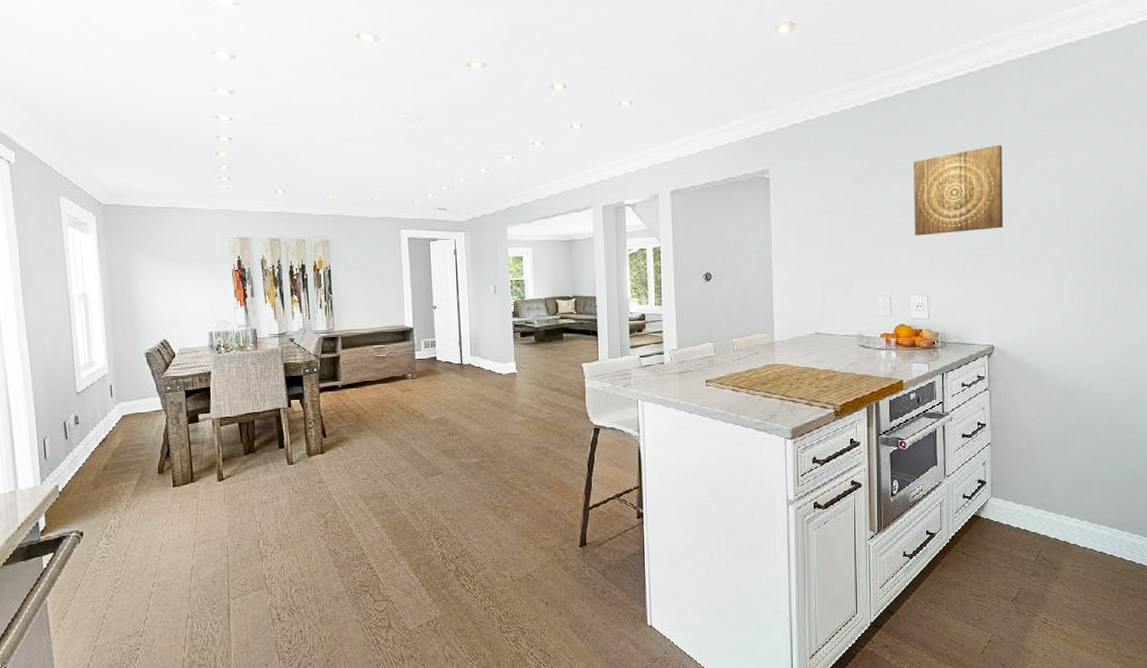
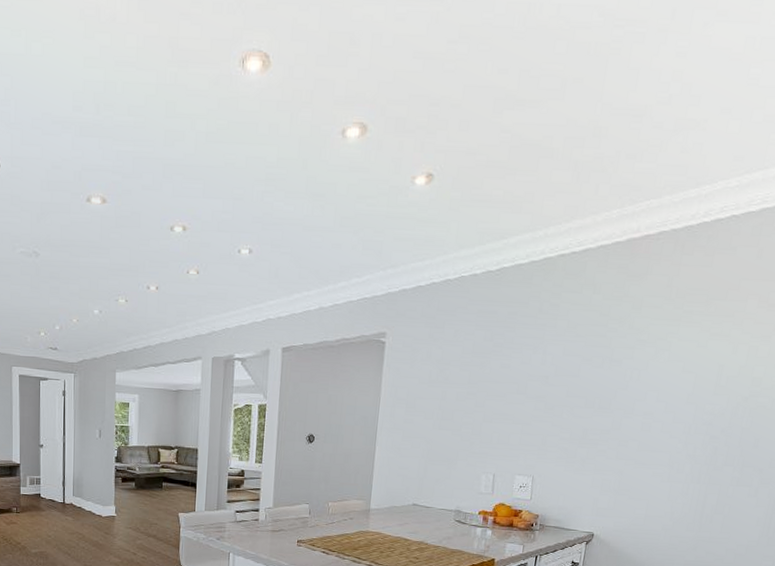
wall art: present [914,144,1004,236] -> none [528,323,639,415]

